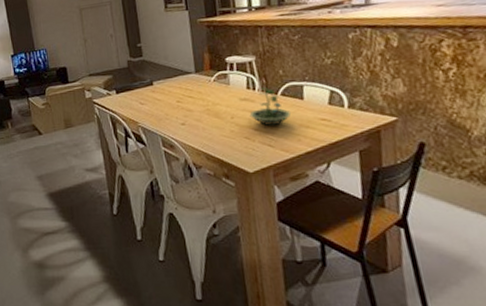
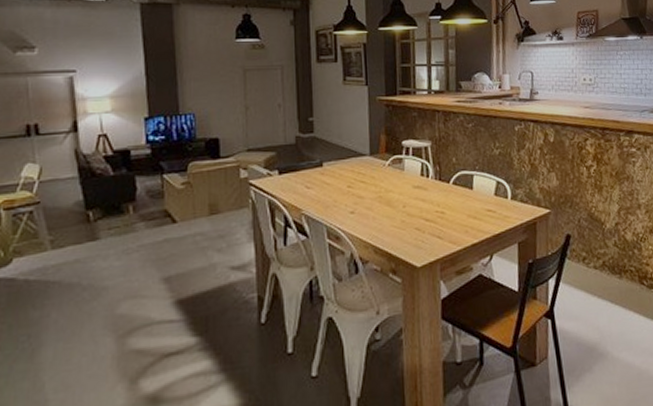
terrarium: present [249,87,292,126] -> none [421,175,461,217]

